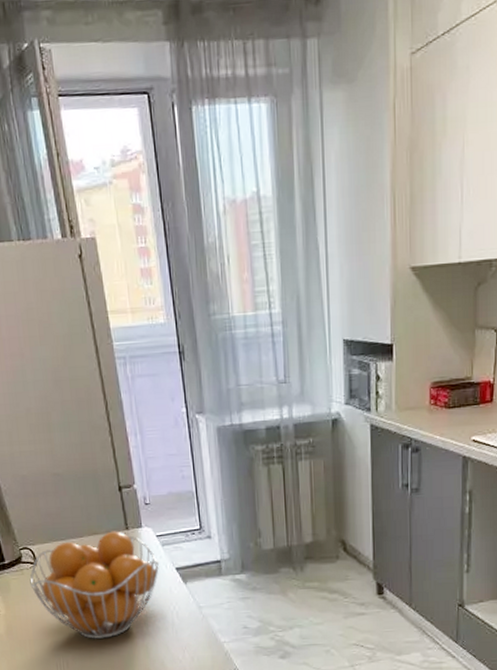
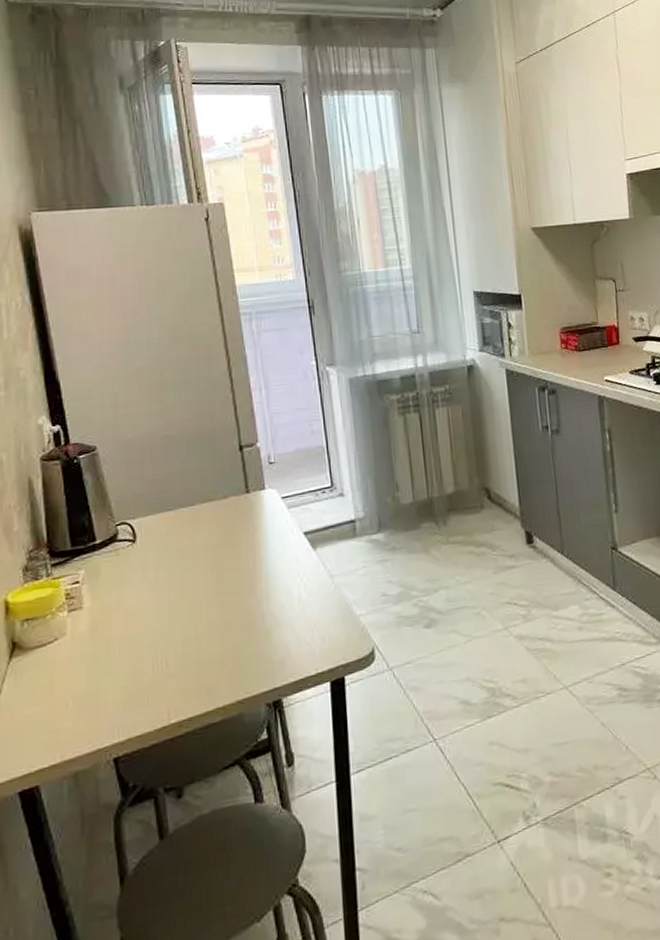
fruit basket: present [30,531,159,639] -> none [126,495,284,628]

